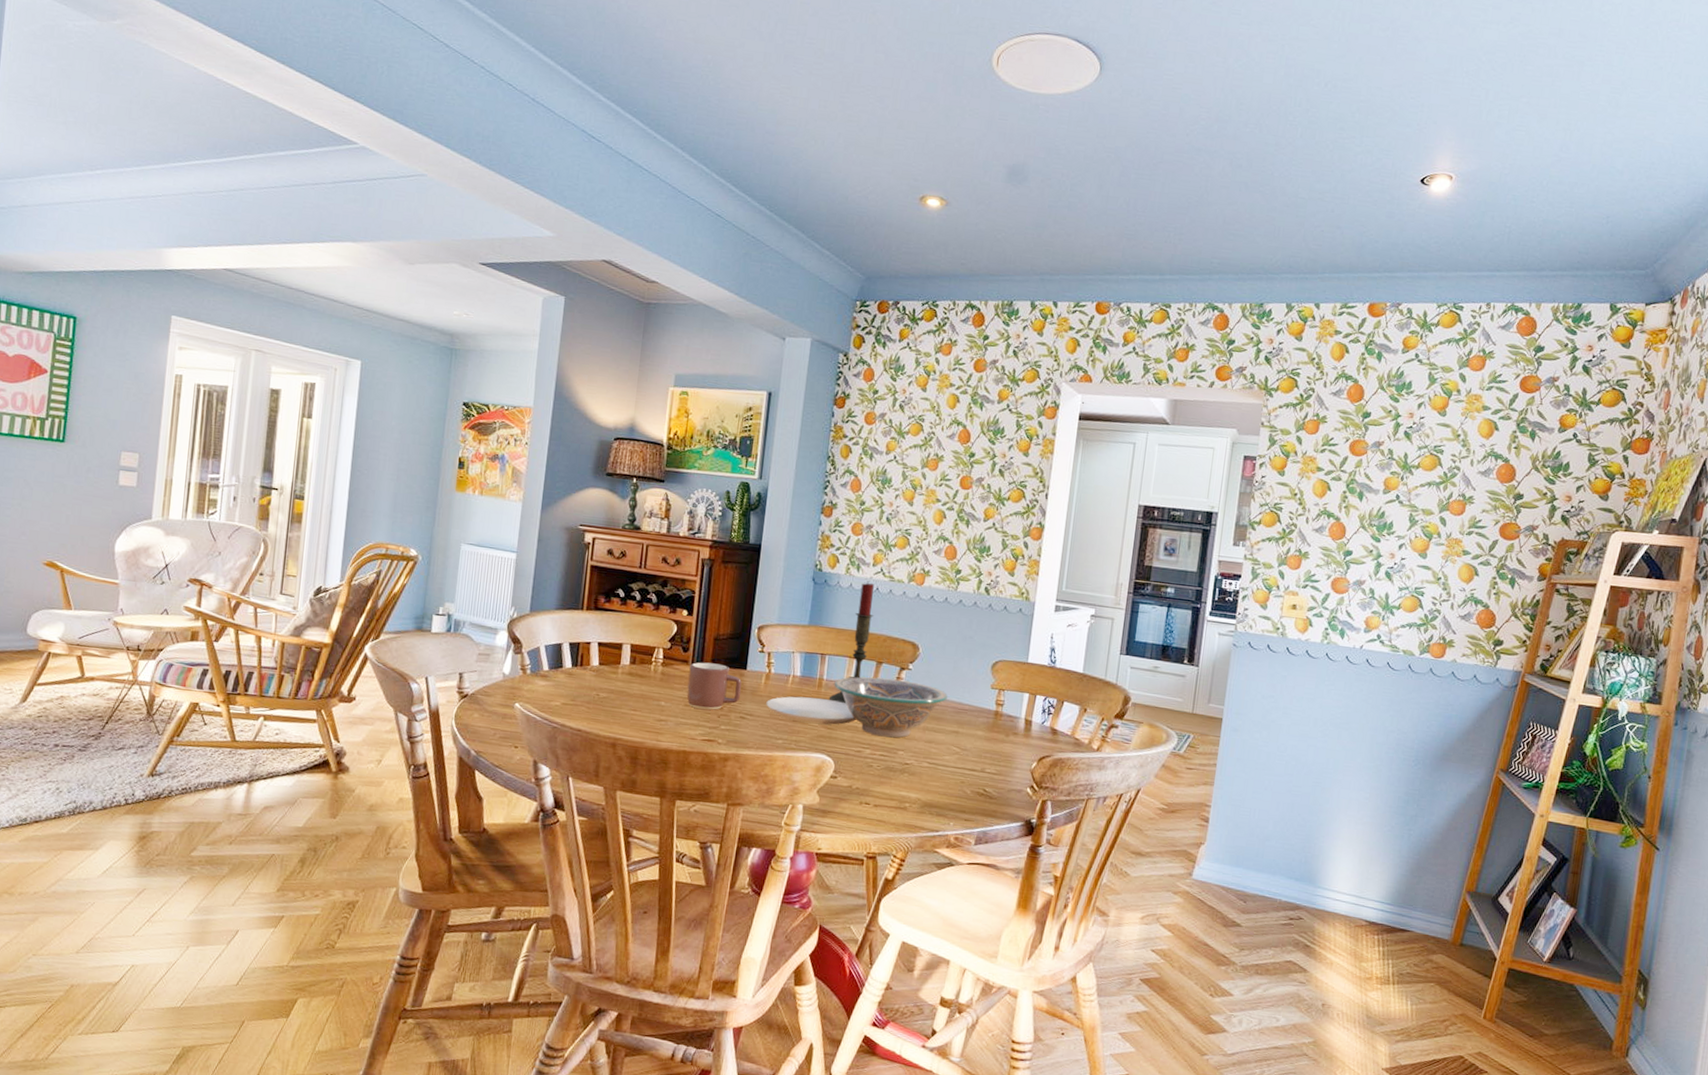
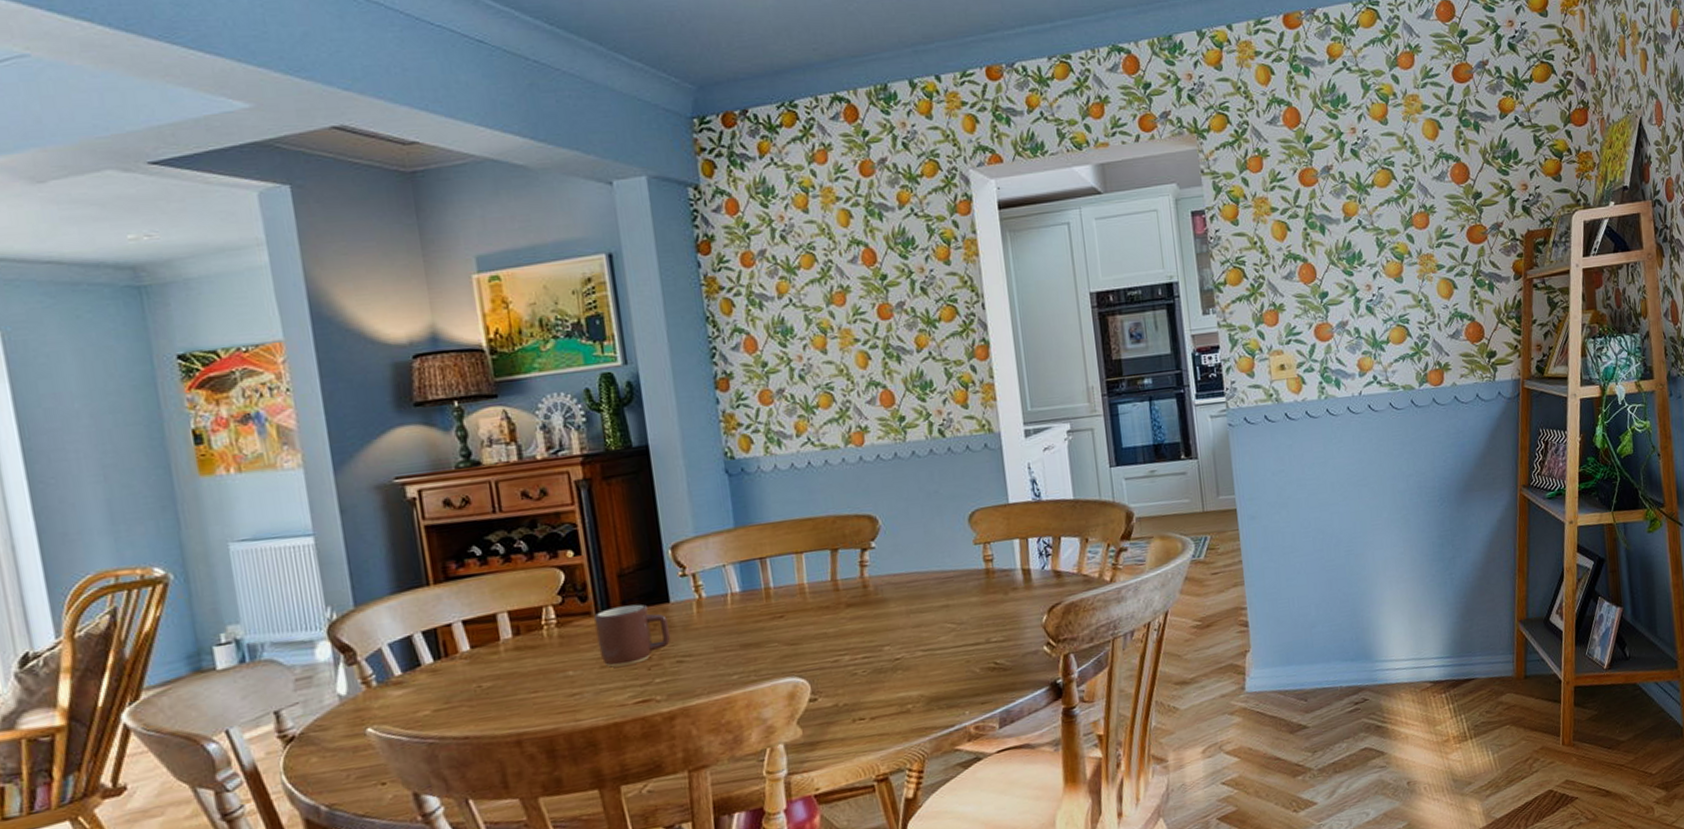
plate: present [766,696,856,725] -> none [705,608,823,648]
candle: present [828,581,874,704] -> none [782,456,817,612]
bowl: present [834,676,948,738] -> none [784,560,926,637]

